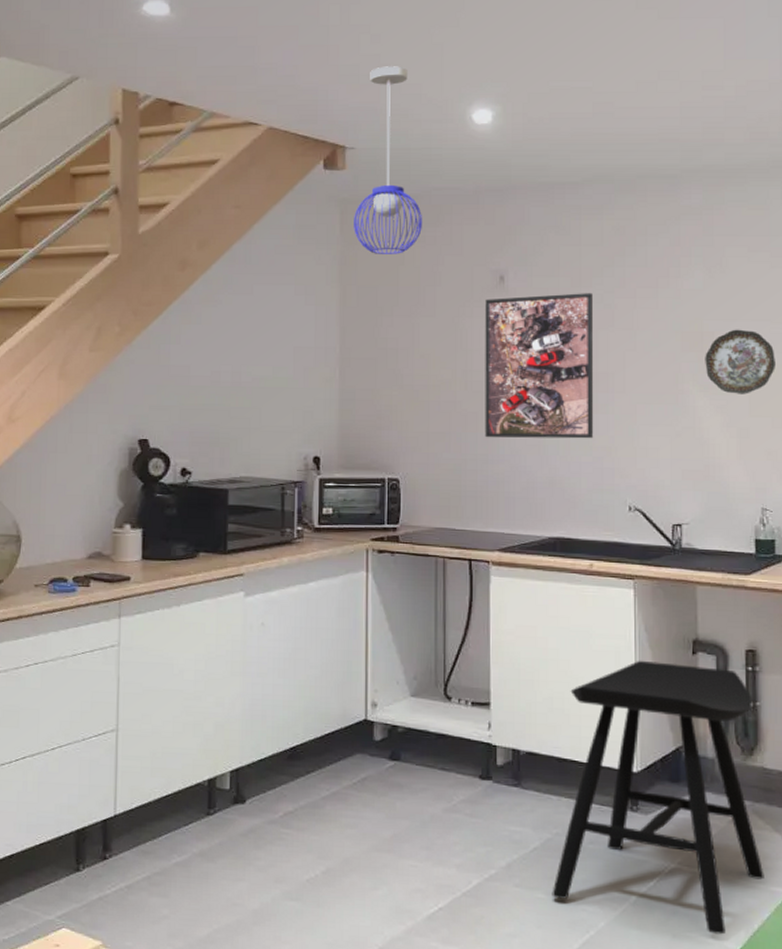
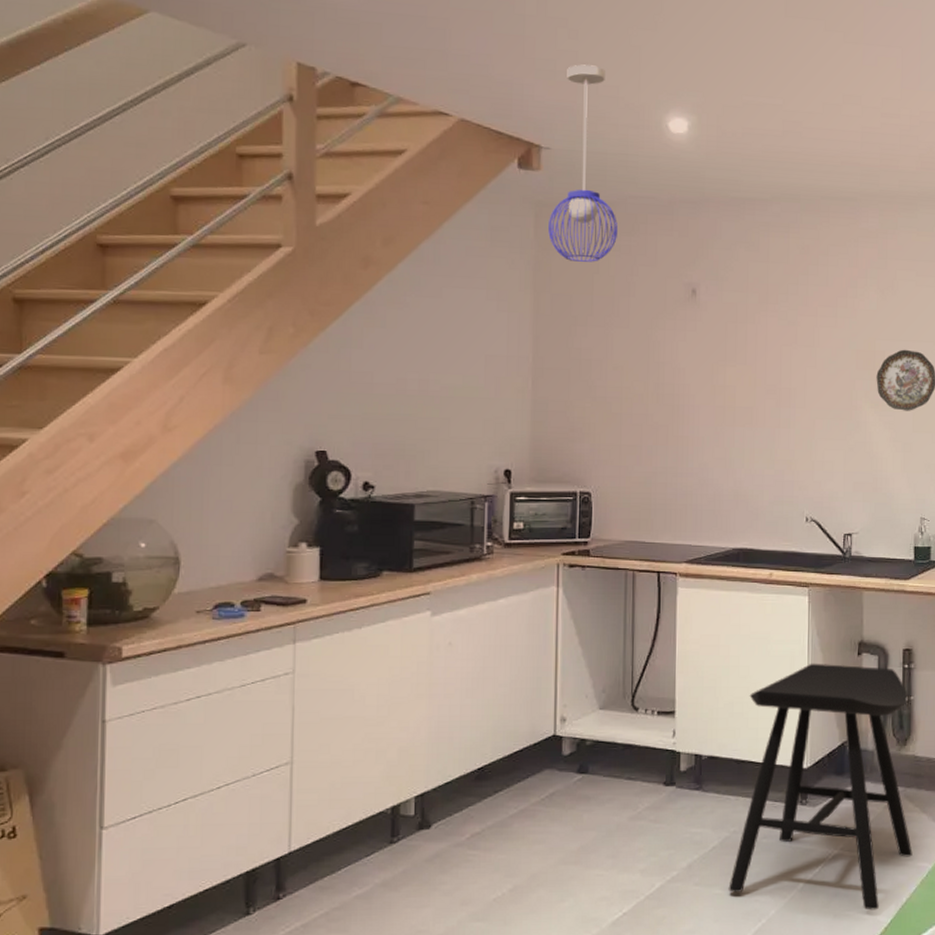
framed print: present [485,293,594,439] -> none [675,309,779,453]

